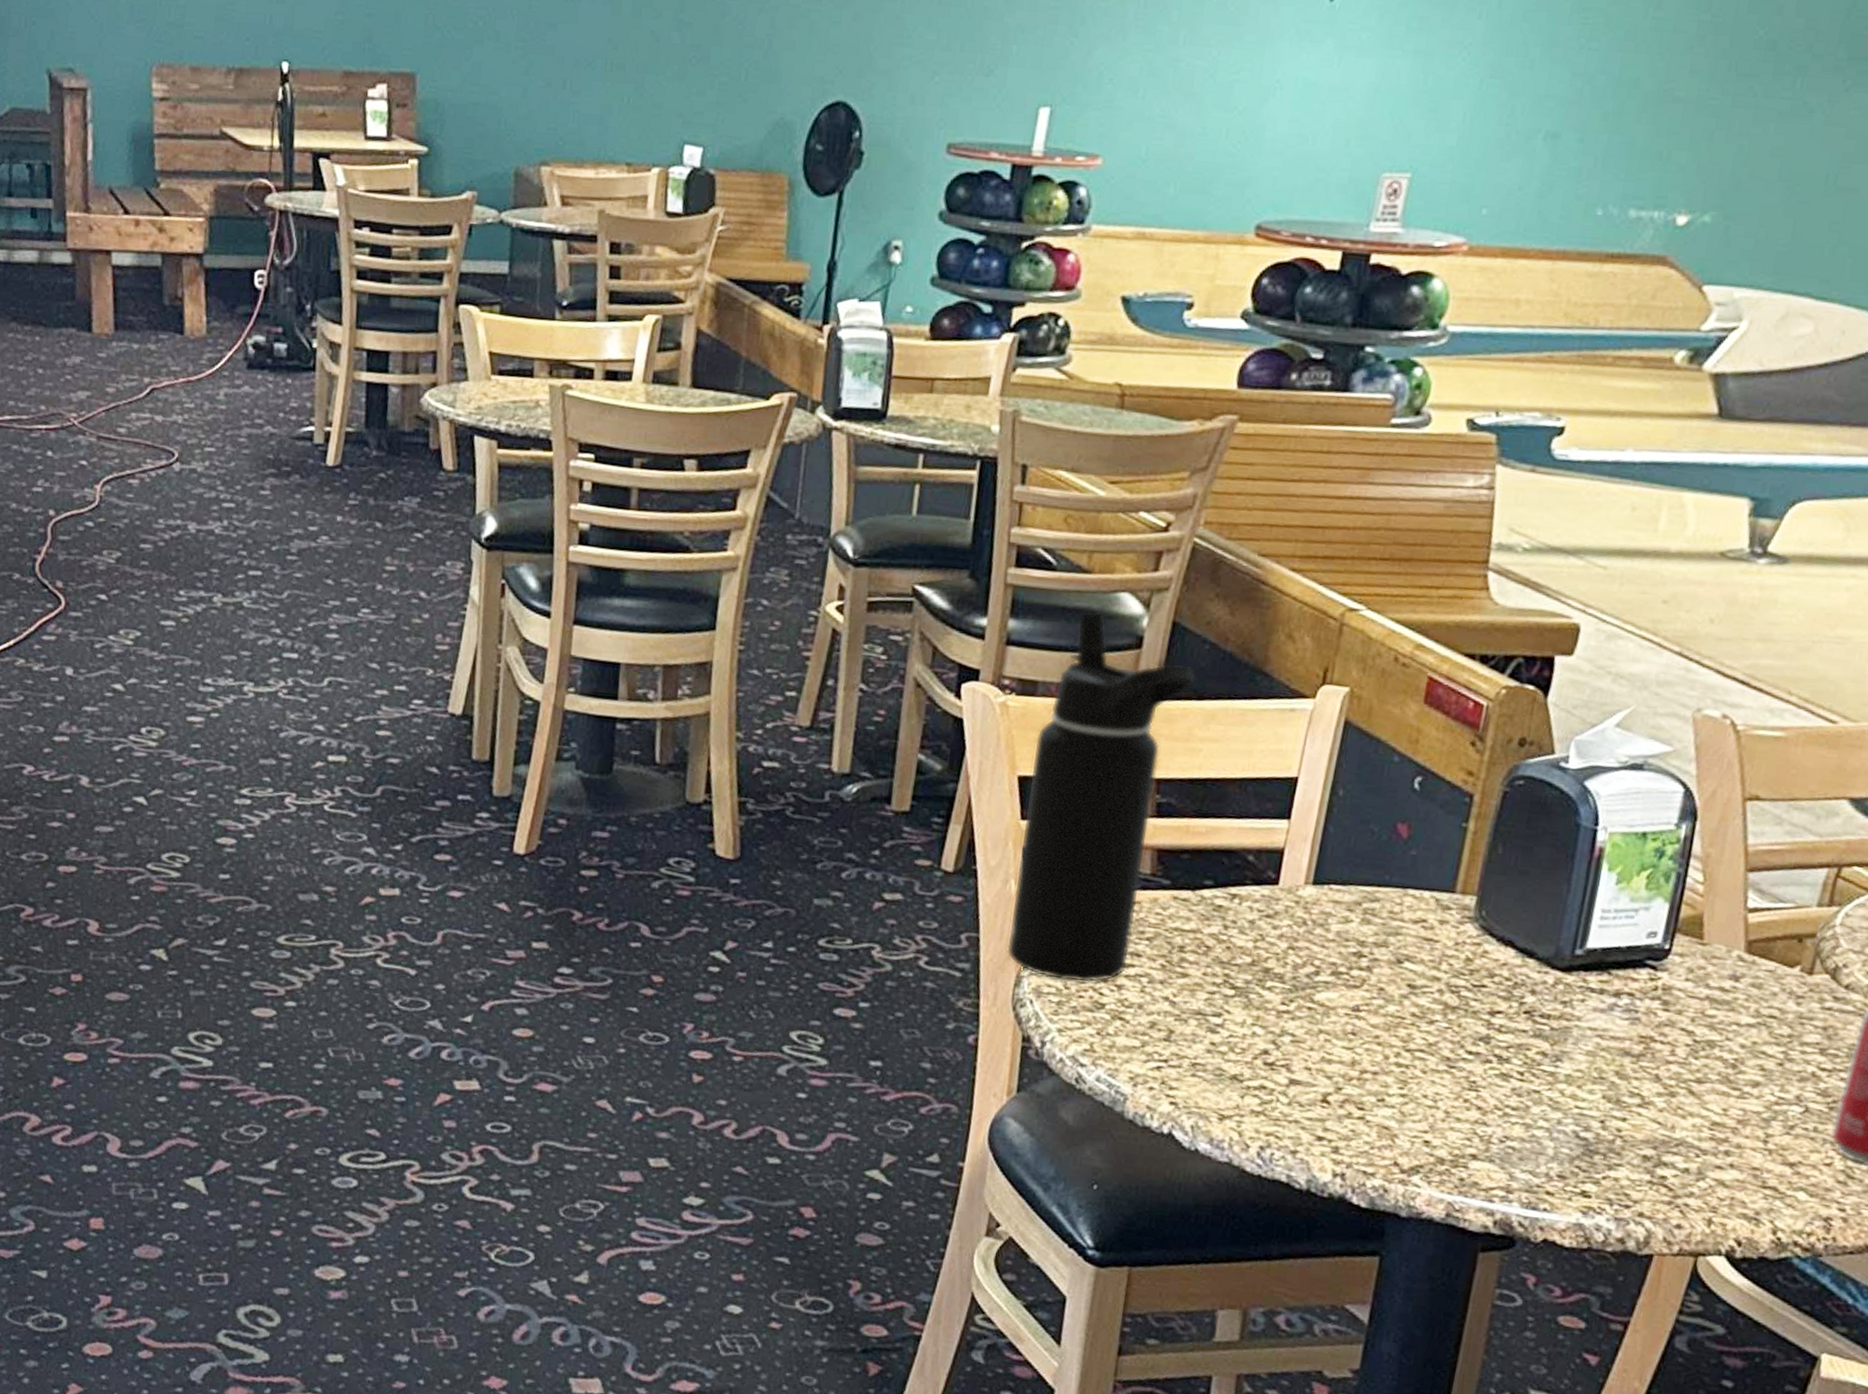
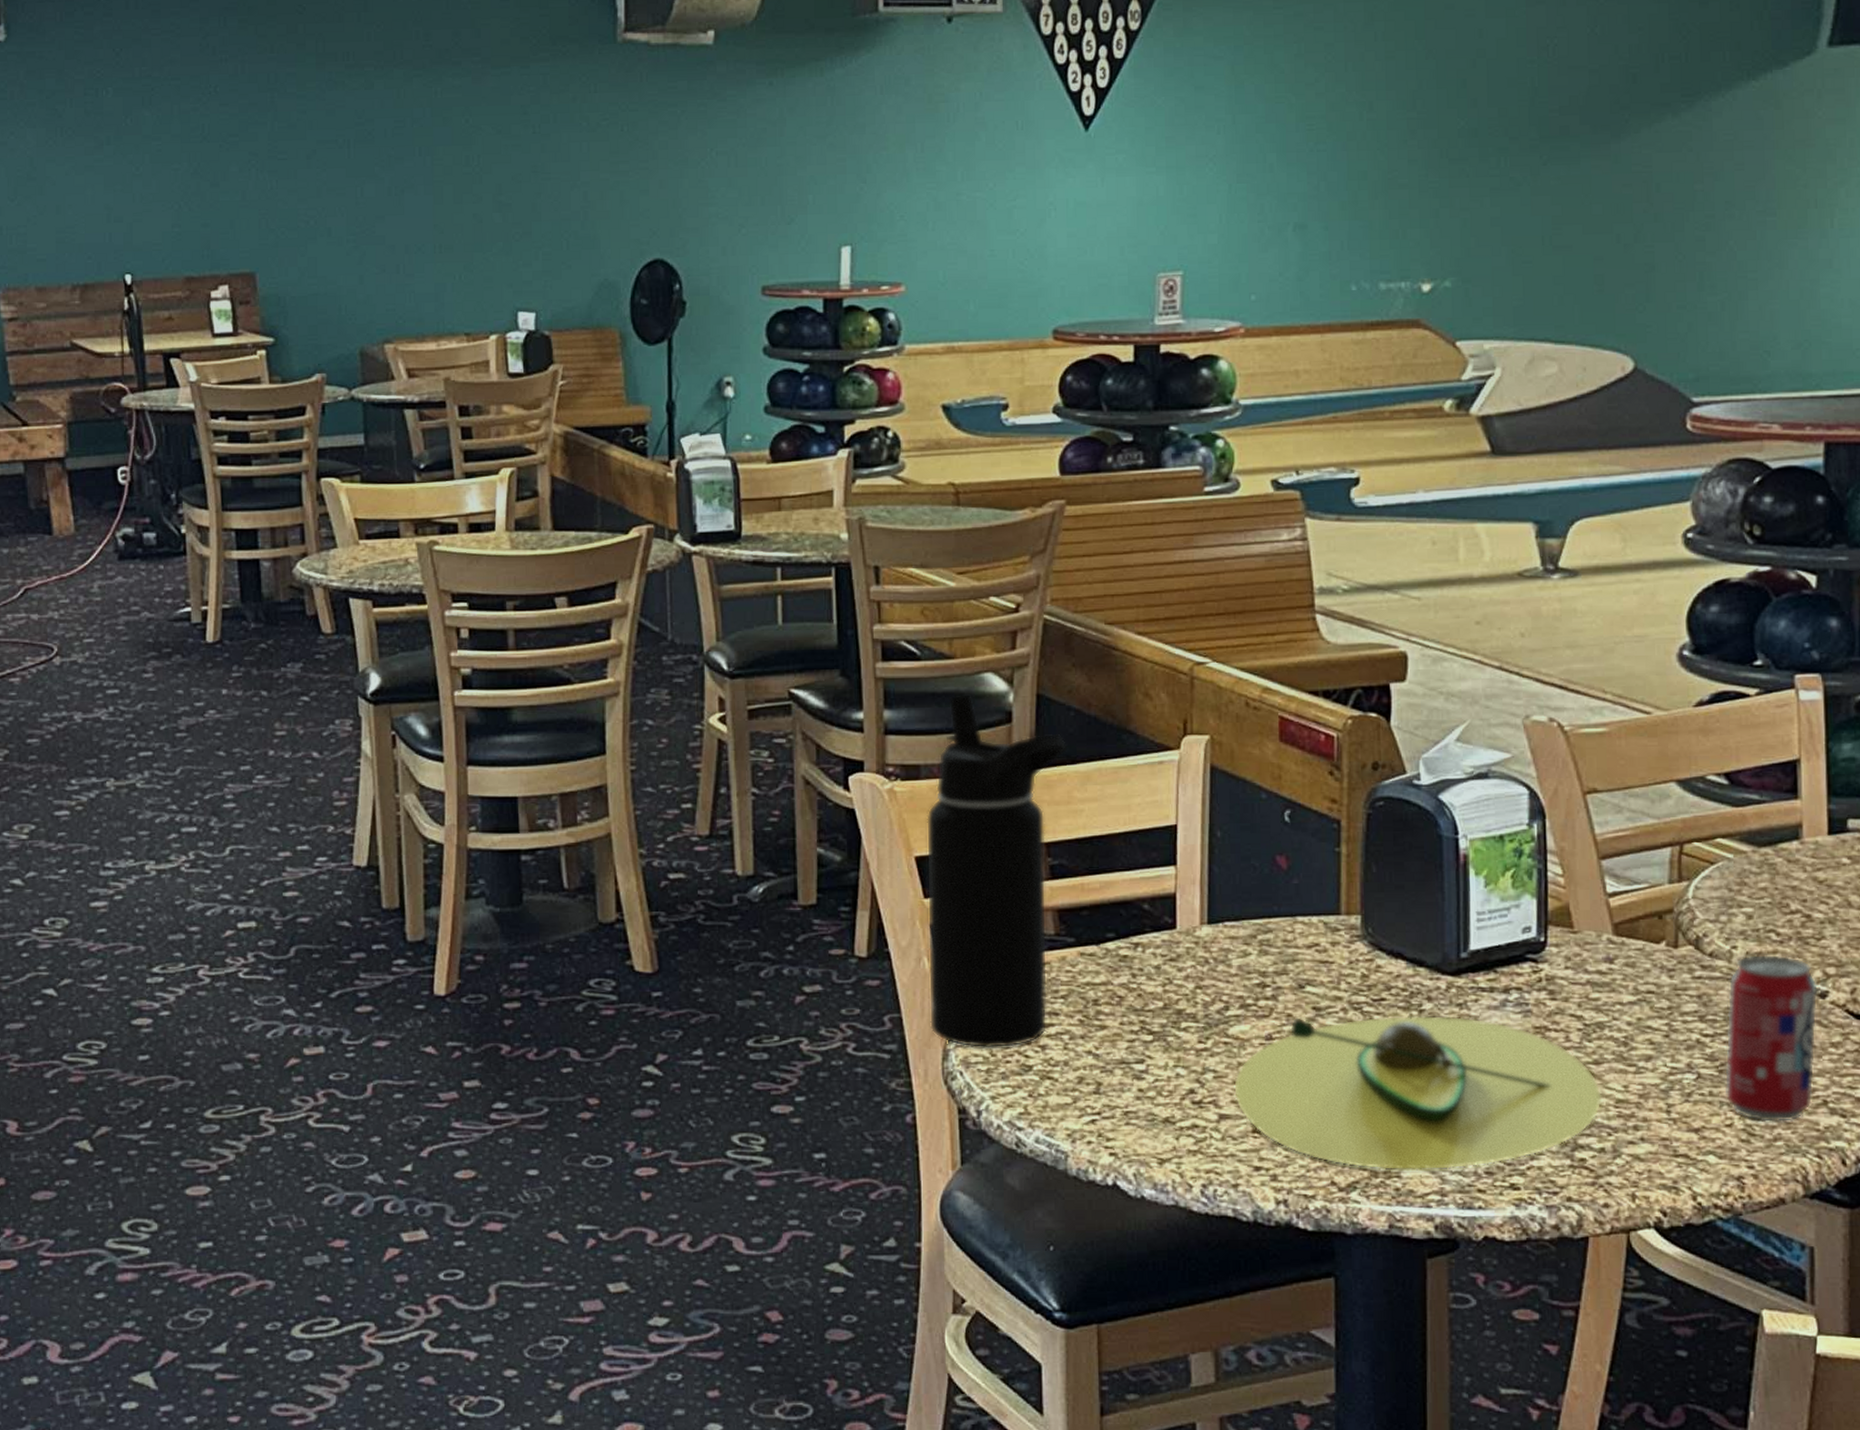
avocado: none [1308,992,1698,1169] -> present [1233,1015,1602,1171]

